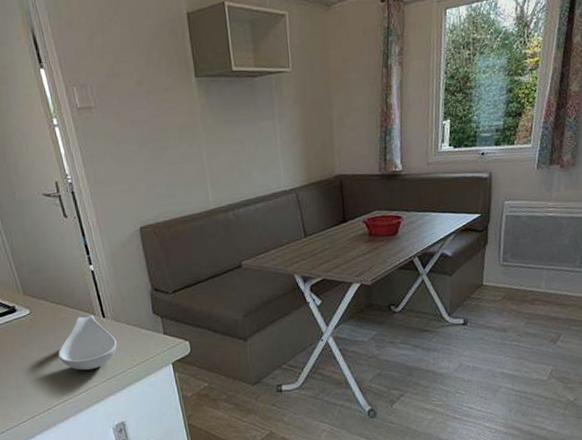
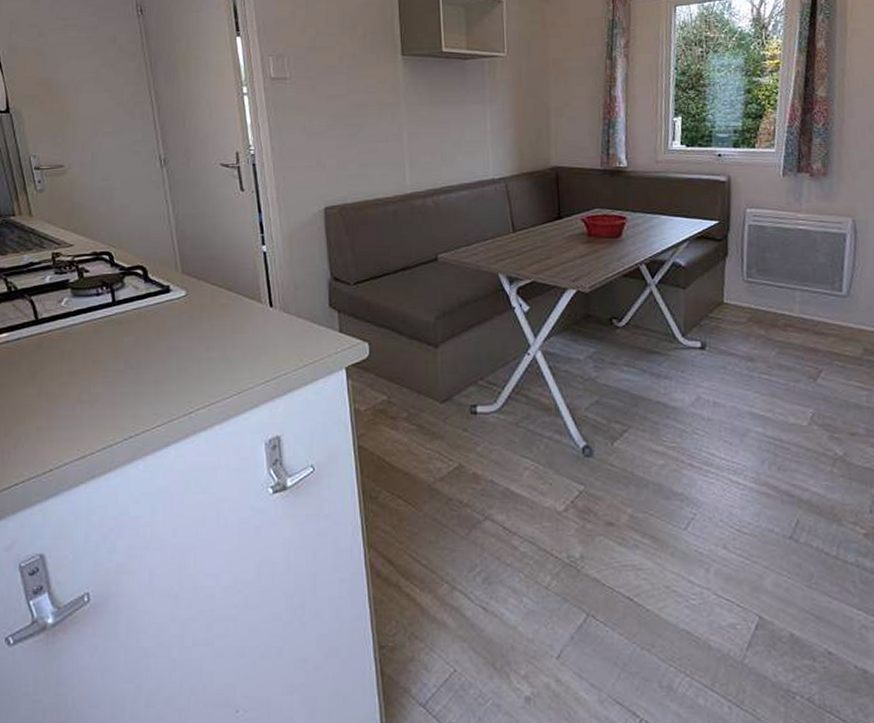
spoon rest: present [58,314,117,371] -> none [212,302,283,369]

